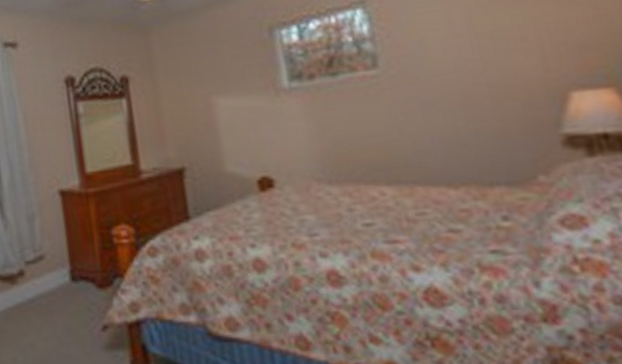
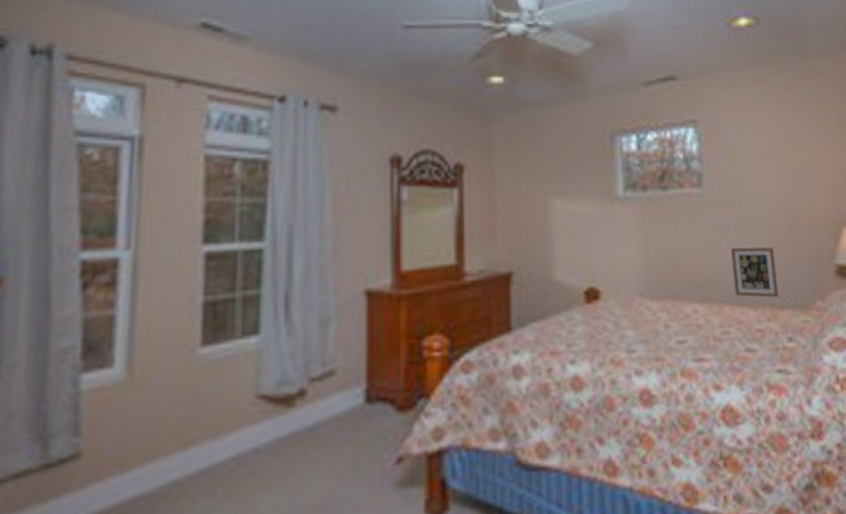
picture frame: none [419,122,487,176] -> present [731,247,779,298]

